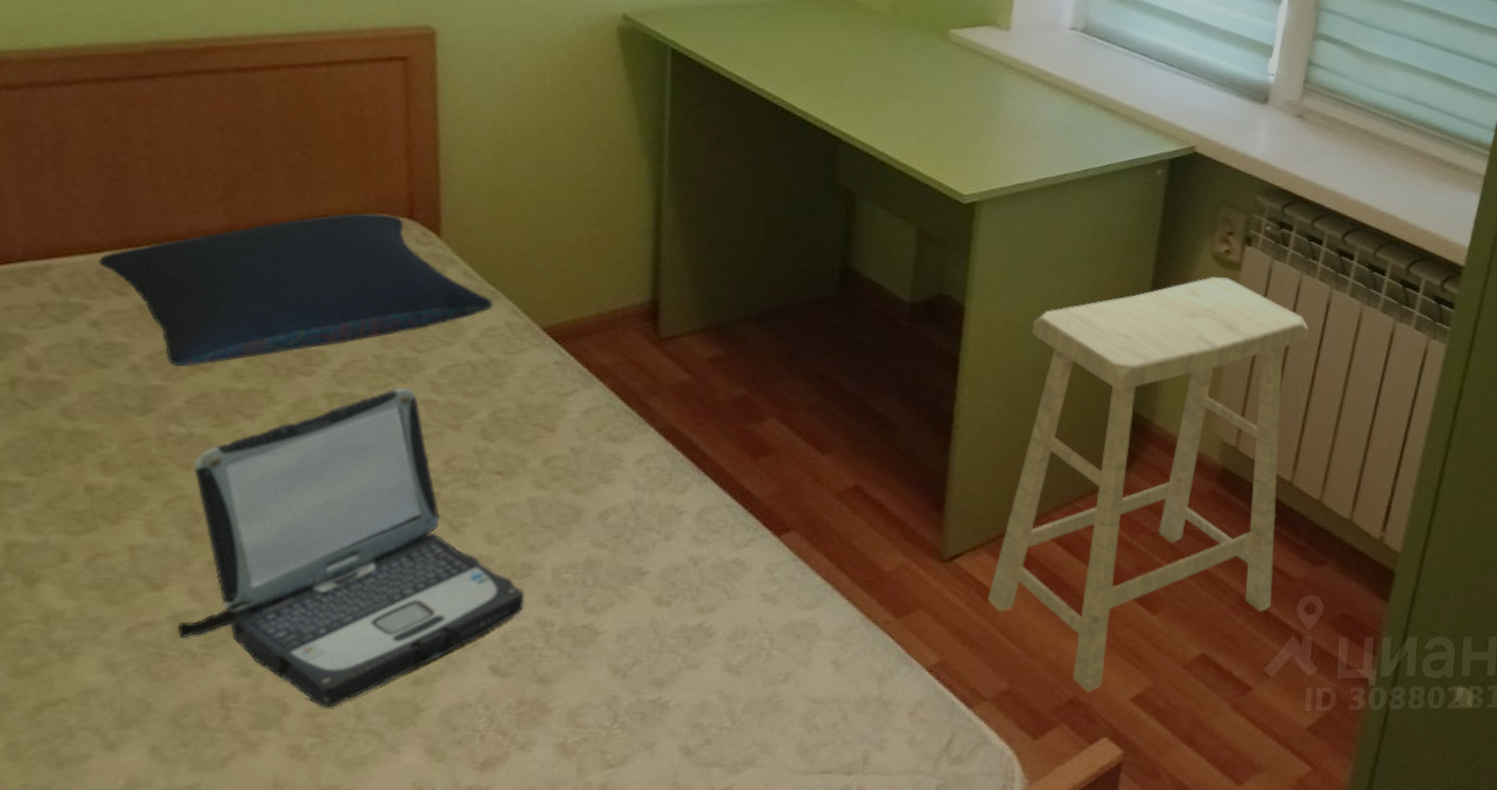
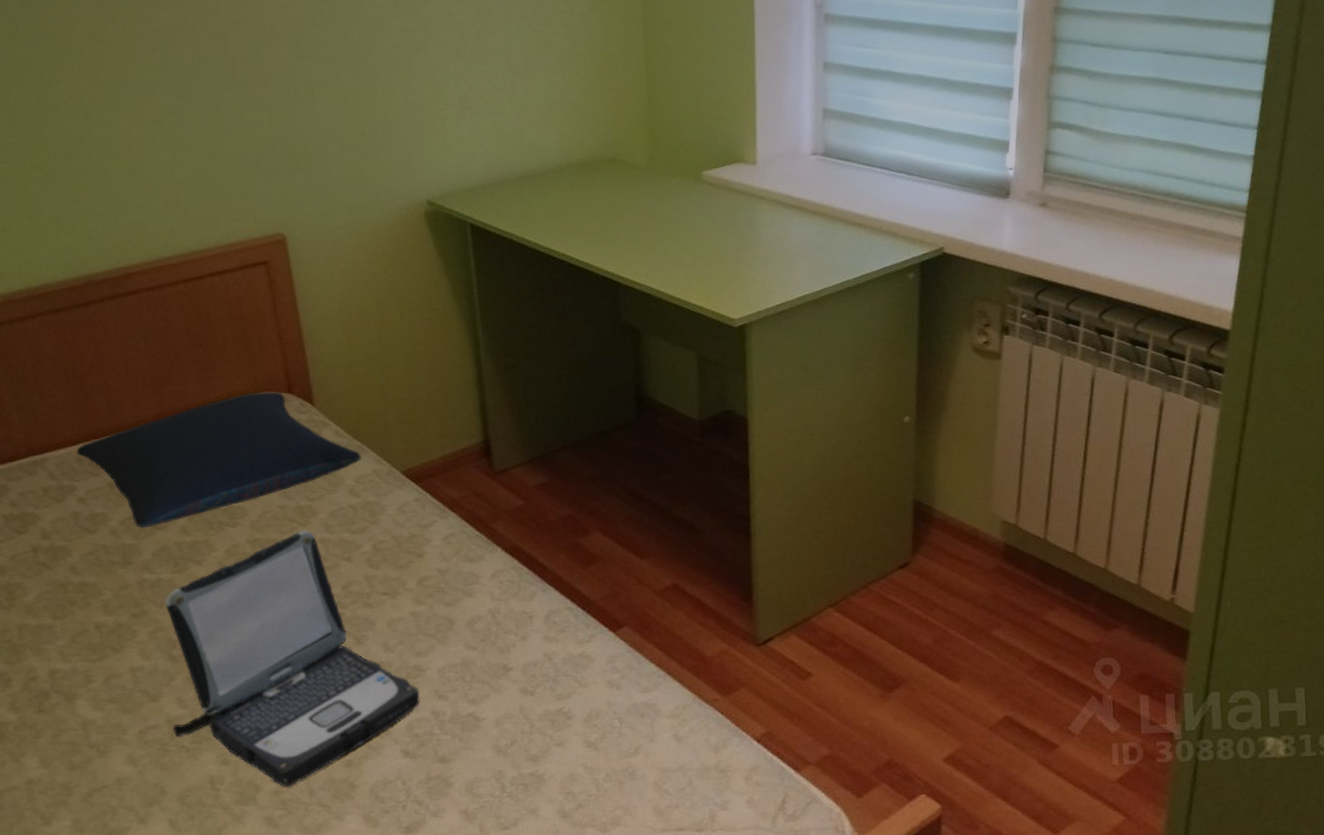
stool: present [987,277,1309,692] -> none [800,367,1076,754]

